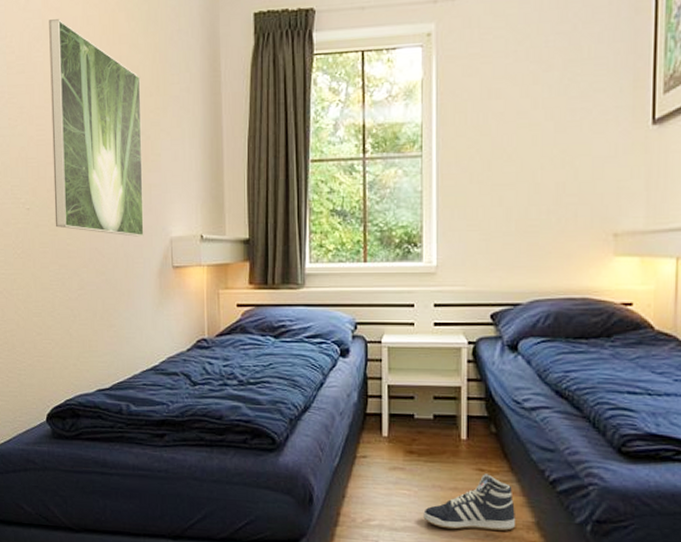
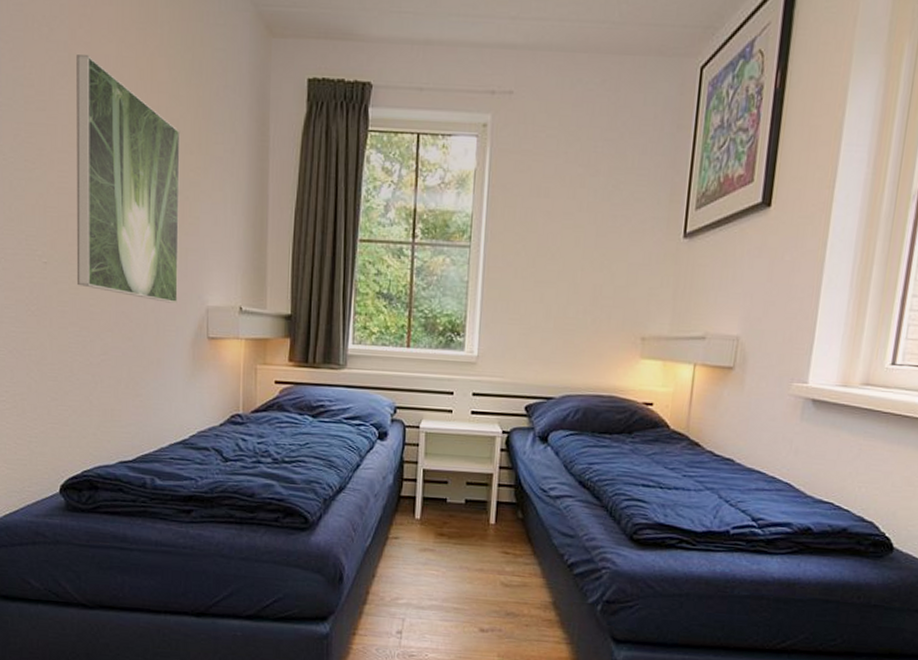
sneaker: present [423,474,516,531] -> none [449,556,535,610]

